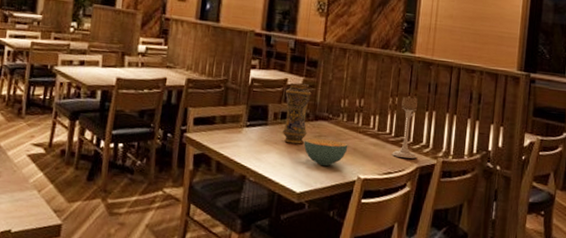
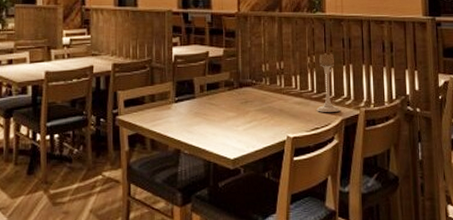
vase: present [283,82,312,144] -> none [208,54,234,113]
cereal bowl: present [303,138,348,166] -> none [231,104,274,130]

